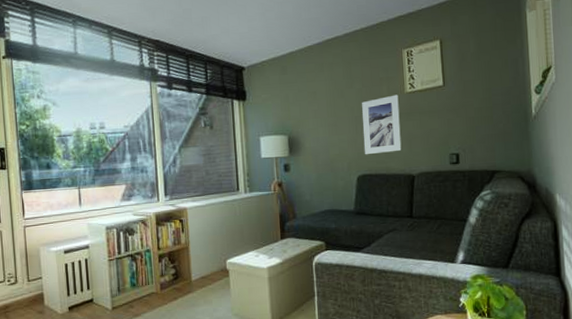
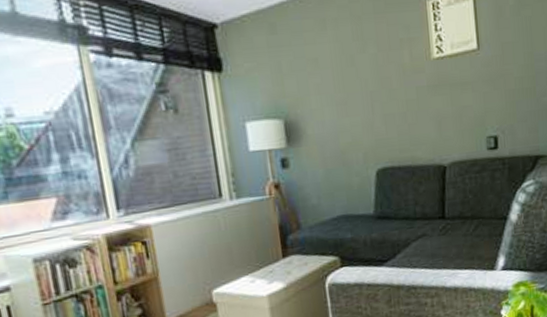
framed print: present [362,94,402,155] -> none [378,61,430,142]

